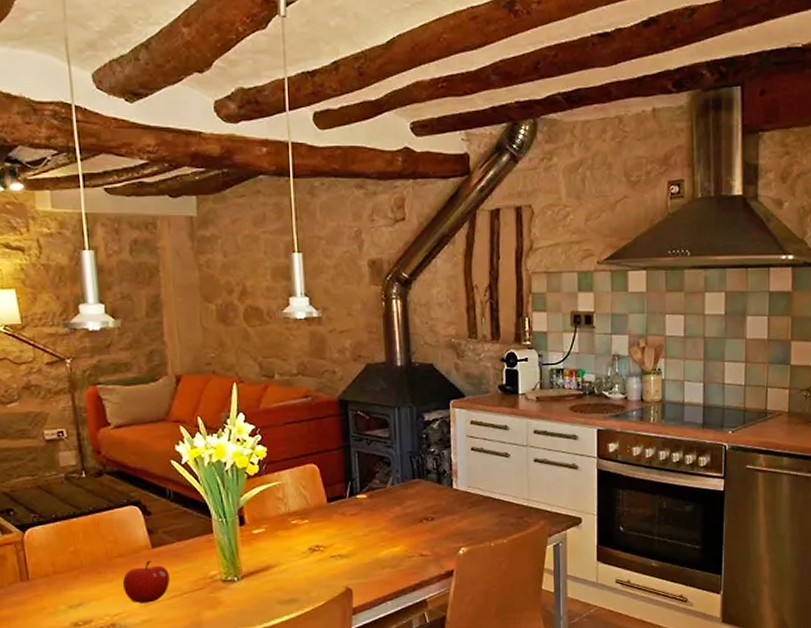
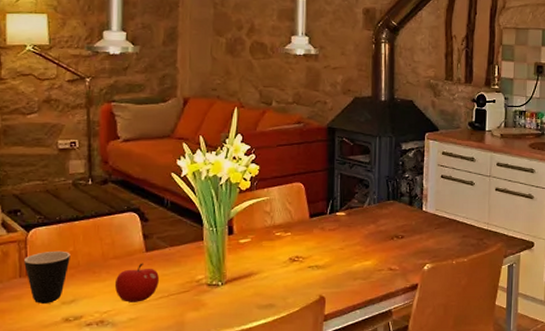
mug: none [23,551,72,609] -> present [24,250,70,303]

